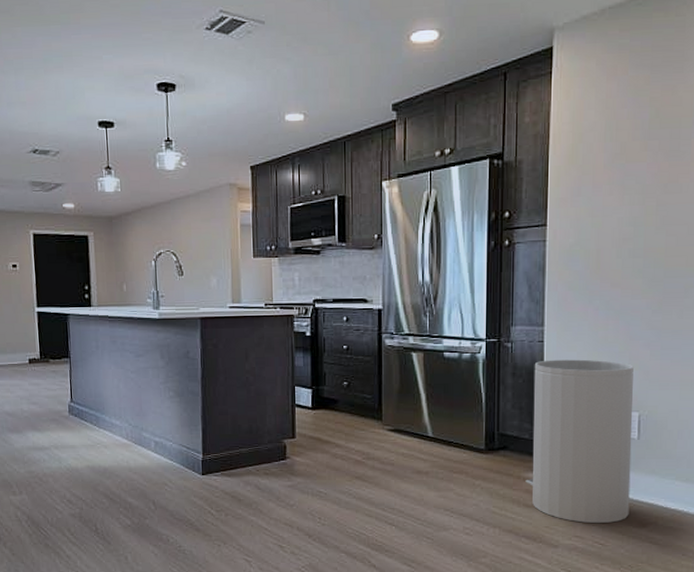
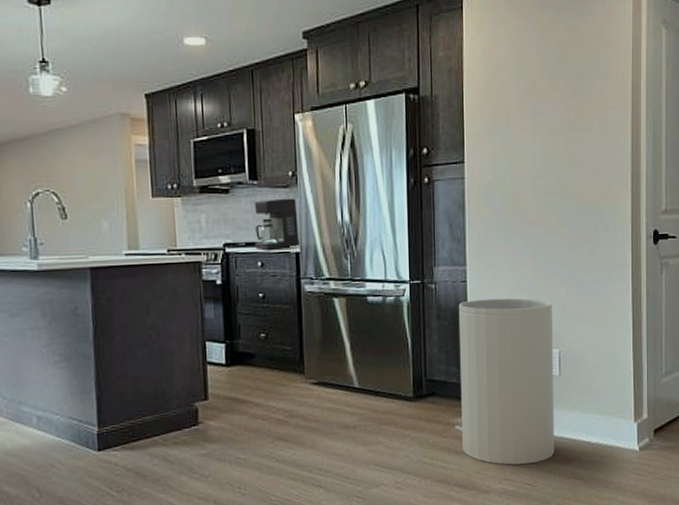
coffee maker: none [341,259,383,306] -> present [254,198,301,250]

